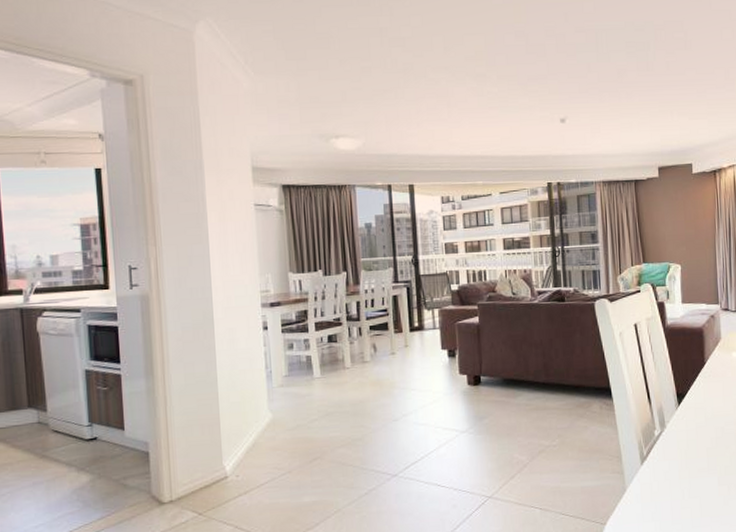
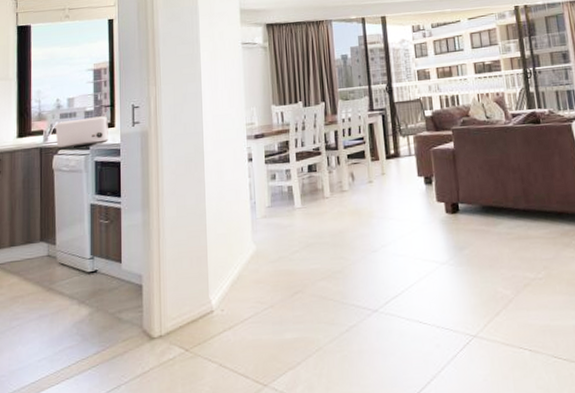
toaster: none [37,276,104,312] -> present [55,116,109,150]

